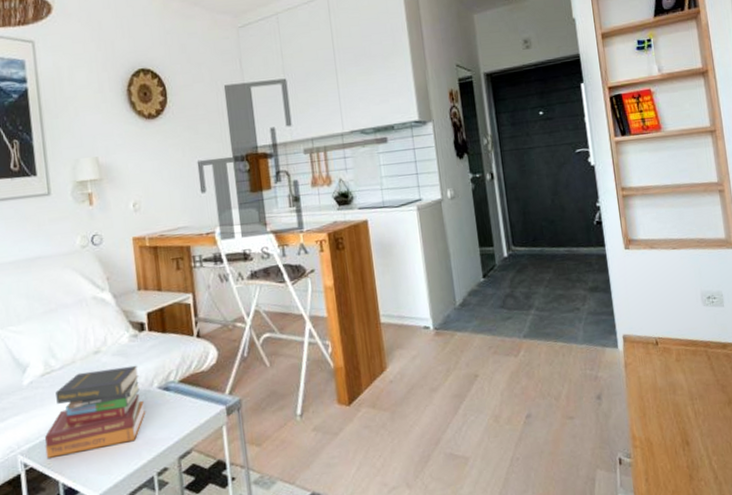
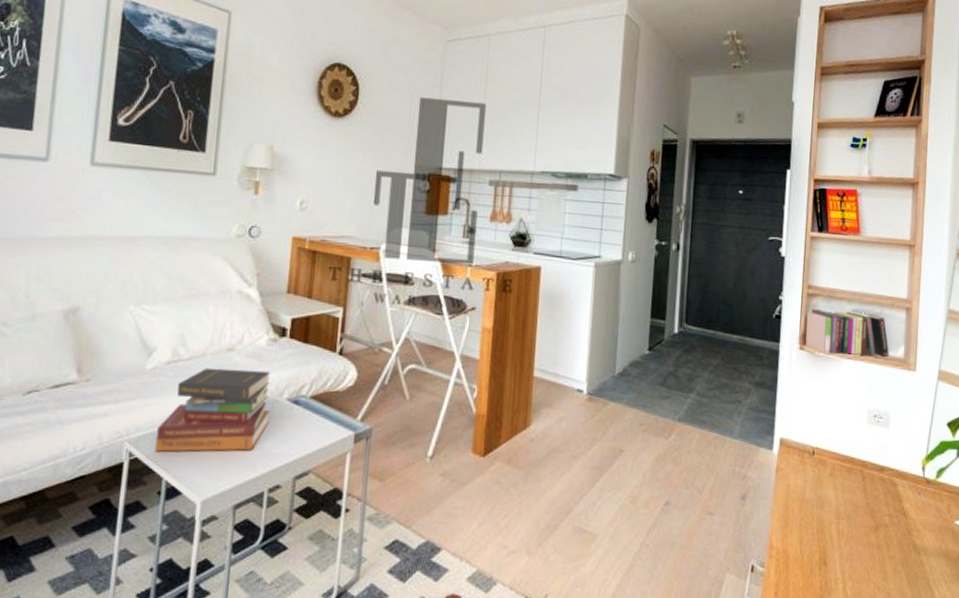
books: none [625,203,711,249] -> present [805,308,889,357]

